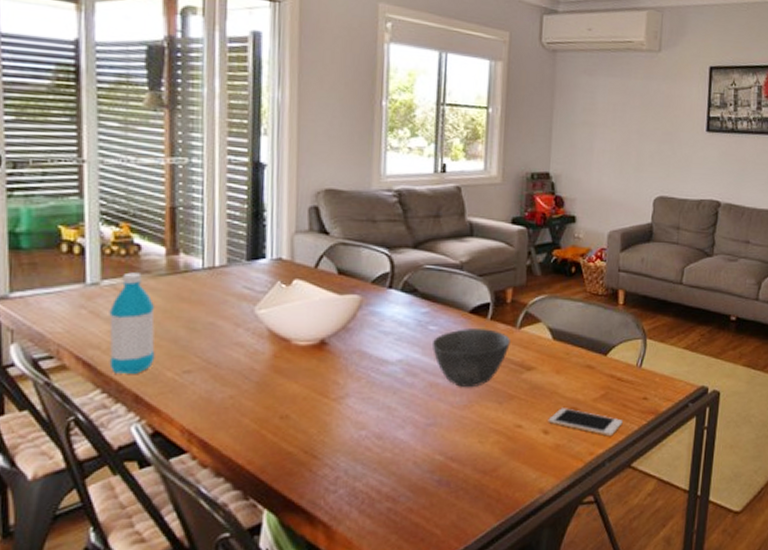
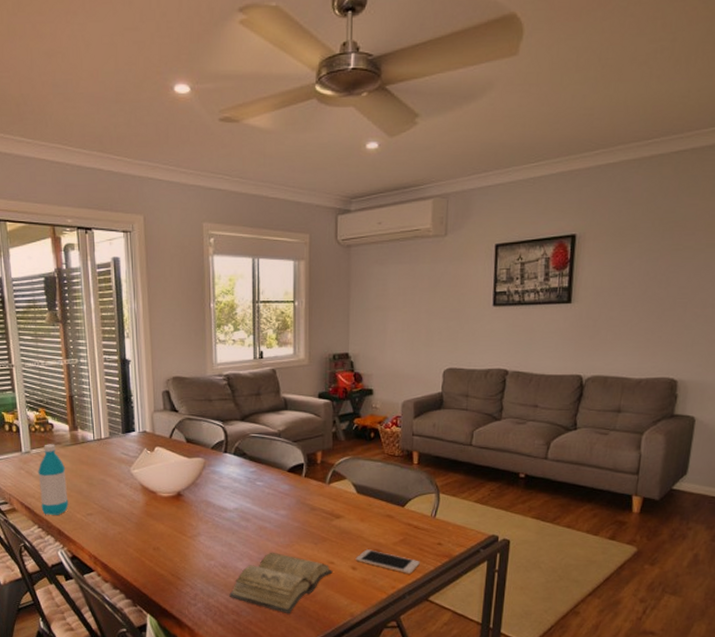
diary: none [384,415,520,496] -> present [229,552,333,614]
bowl: present [431,329,510,387] -> none [259,484,322,530]

